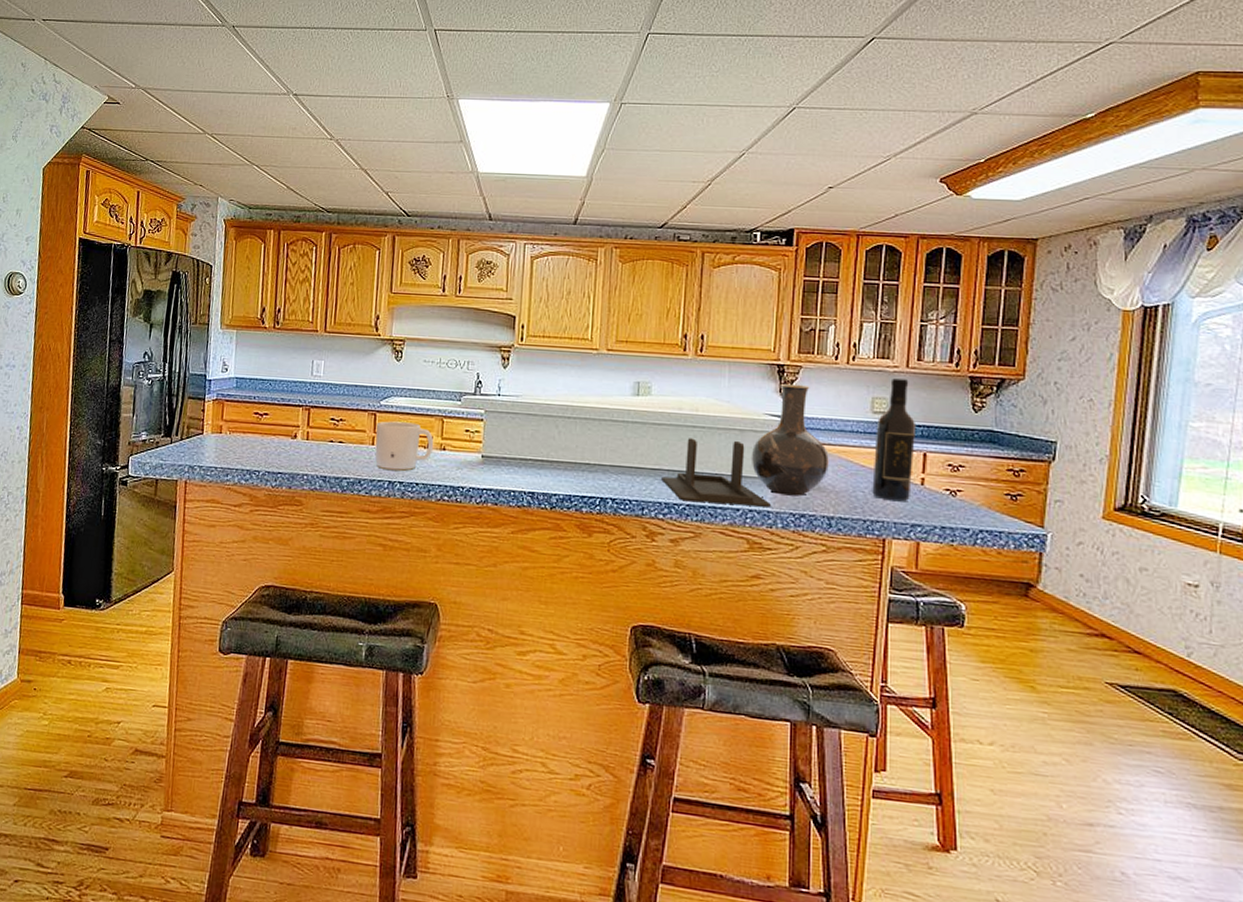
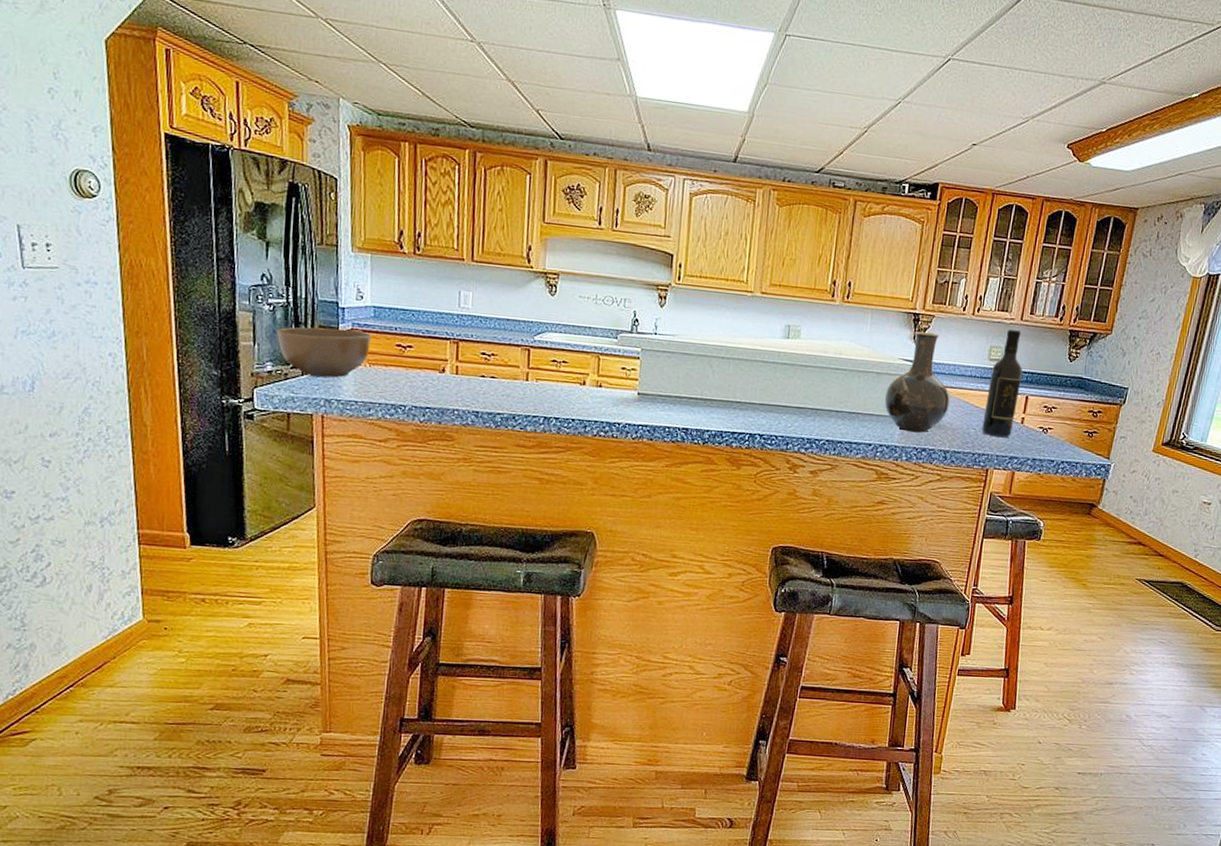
bowl: none [152,398,233,445] -> present [276,327,371,378]
mug: present [375,421,434,472] -> none [529,357,590,408]
napkin holder: present [661,438,771,507] -> none [805,379,898,443]

